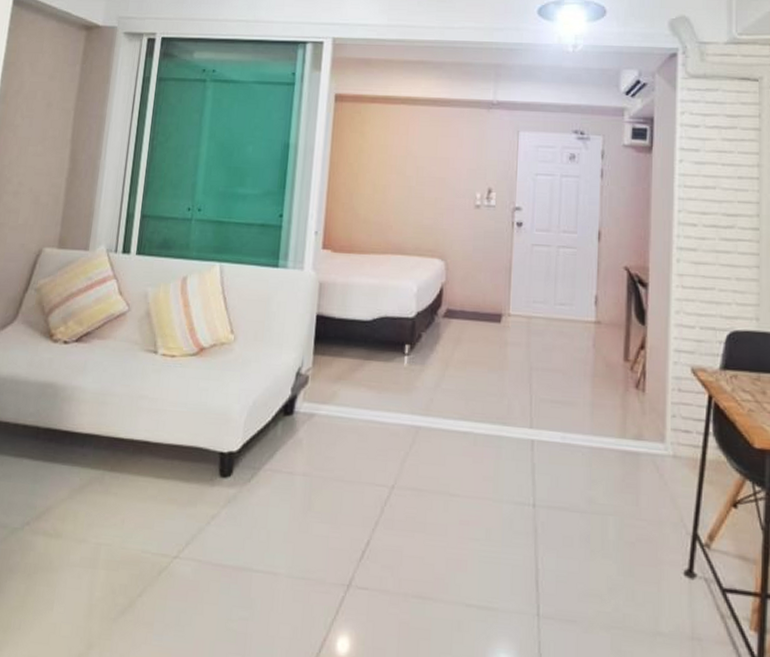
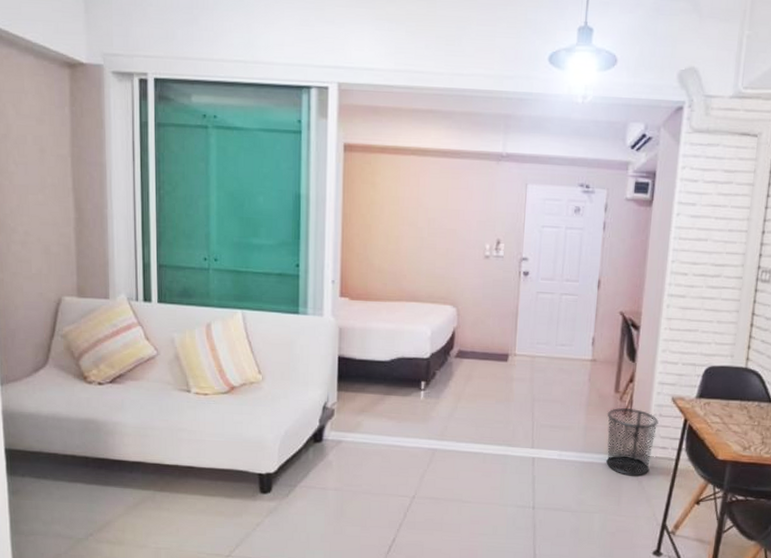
waste bin: none [616,380,678,468] -> present [605,408,659,476]

